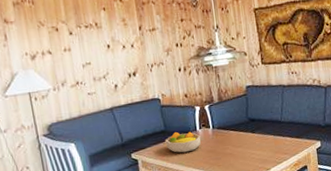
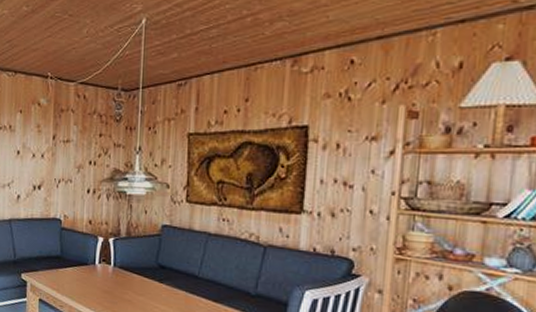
fruit bowl: present [165,131,201,153] -> none [59,260,99,287]

